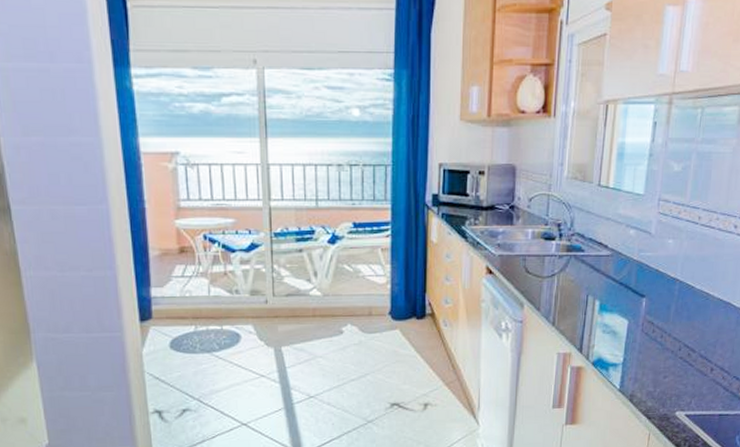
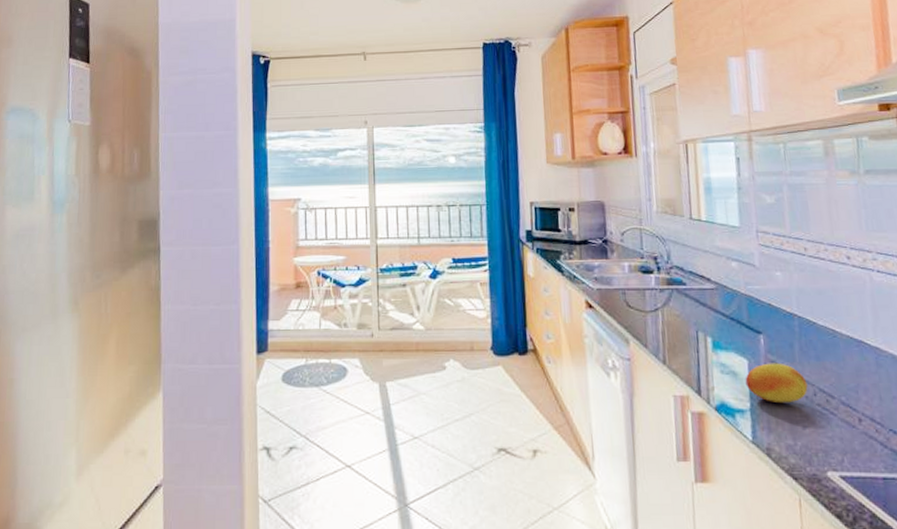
fruit: none [622,322,675,358] -> present [745,362,808,404]

